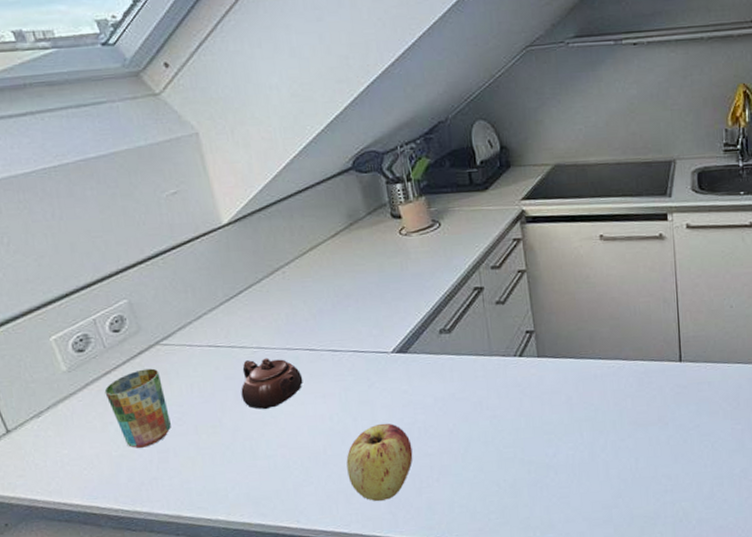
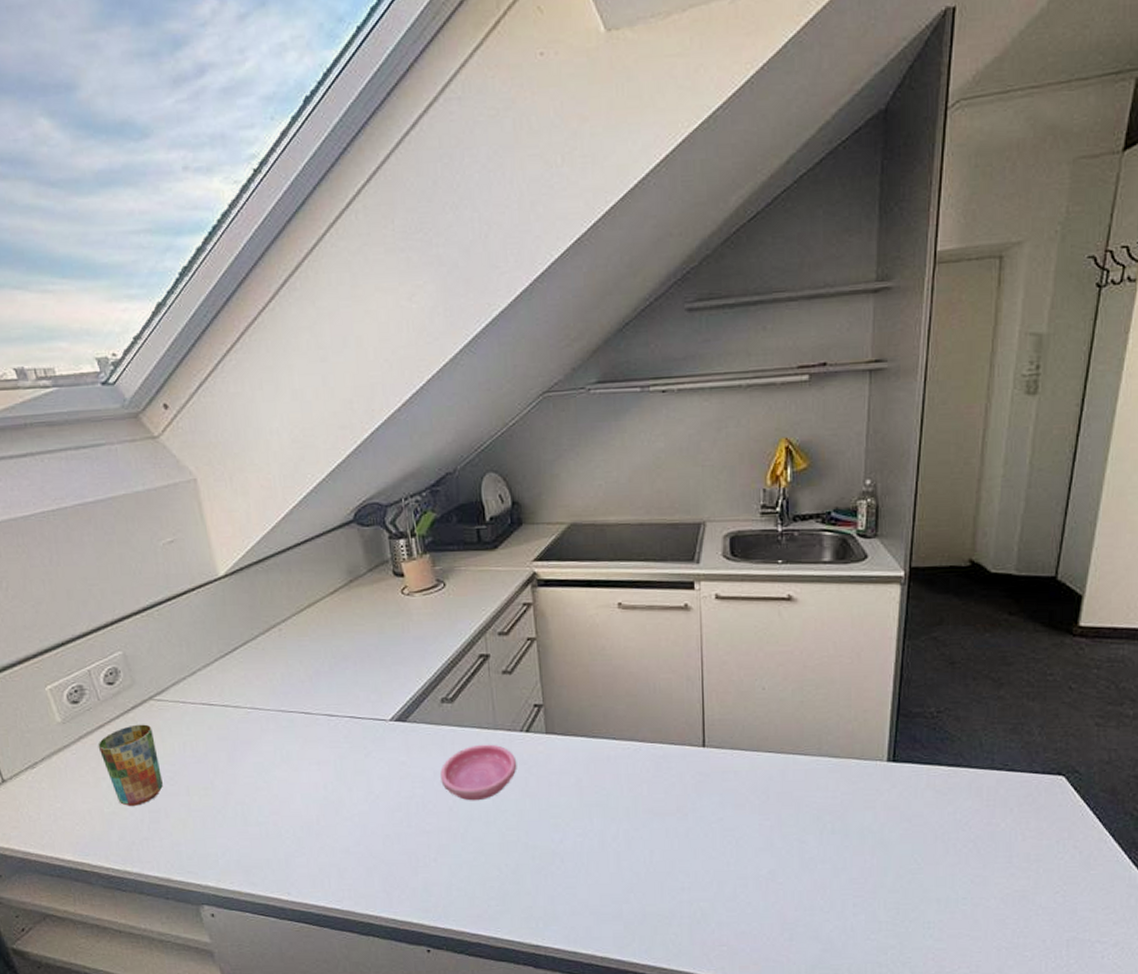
teapot: present [241,357,303,410] -> none [234,719,298,774]
apple: present [346,423,413,501] -> none [340,795,410,878]
saucer: none [440,369,511,423] -> present [440,744,516,801]

